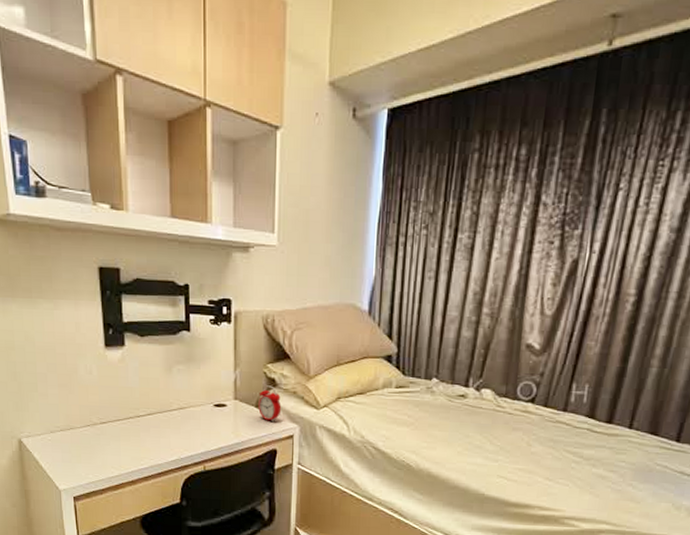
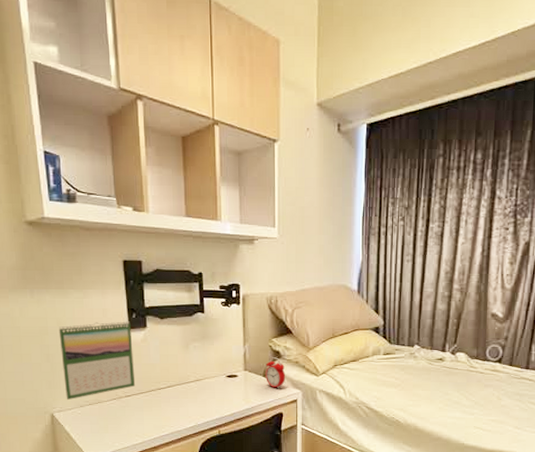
calendar: none [26,337,112,424] -> present [58,321,136,400]

